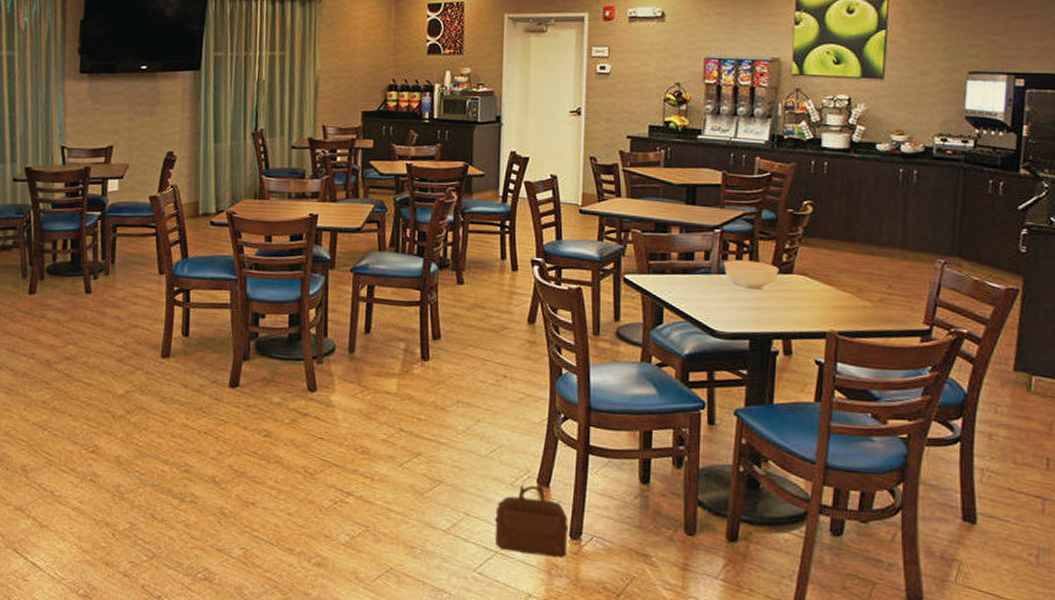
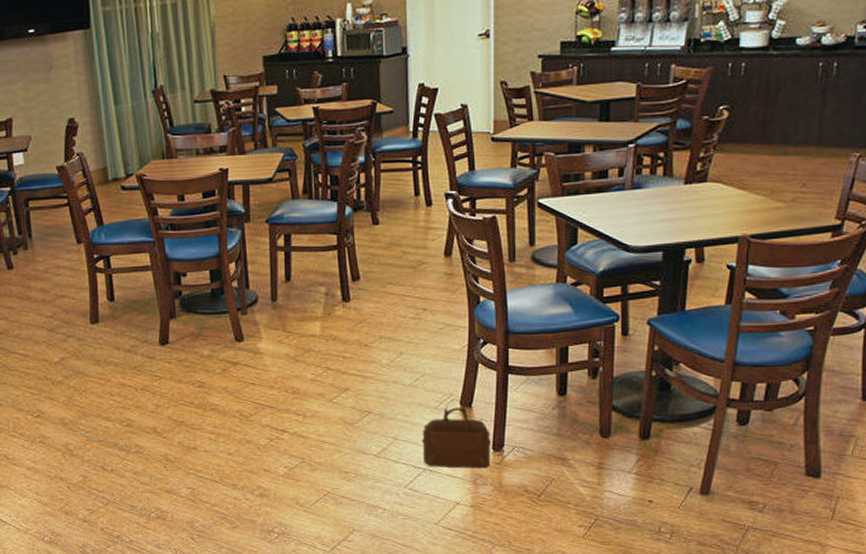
bowl: present [723,260,779,289] -> none [637,173,693,200]

